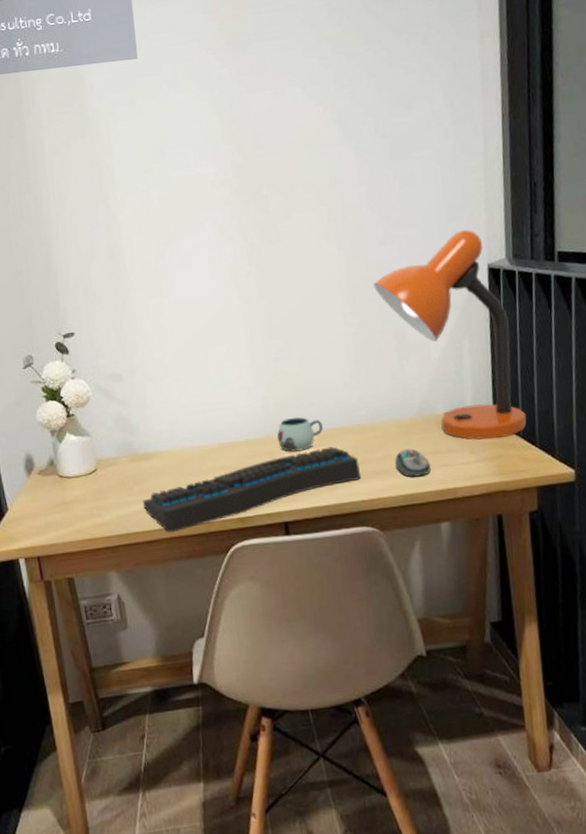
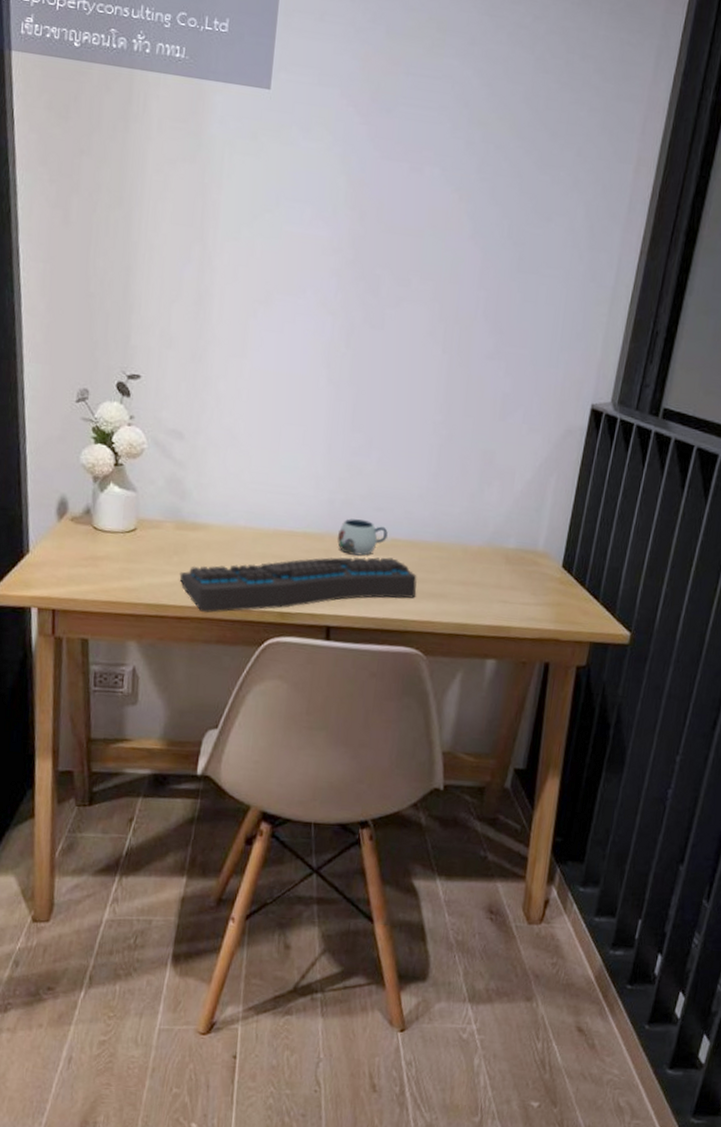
desk lamp: present [372,230,527,440] -> none [470,363,600,586]
computer mouse: present [395,449,431,477] -> none [453,576,489,608]

